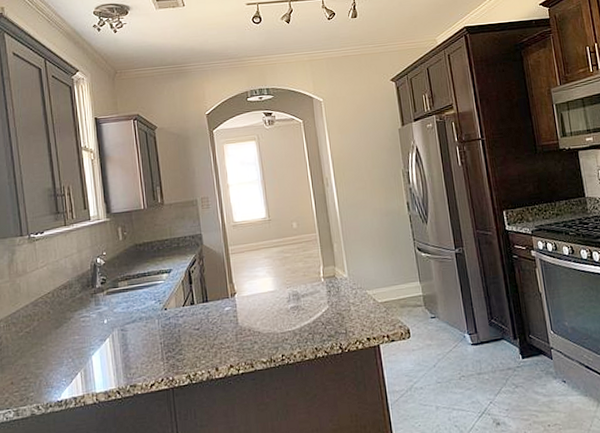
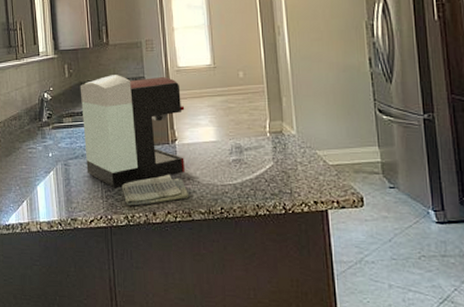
coffee maker: none [135,232,245,349] -> present [80,75,185,188]
dish towel: none [182,327,250,365] -> present [121,174,188,206]

